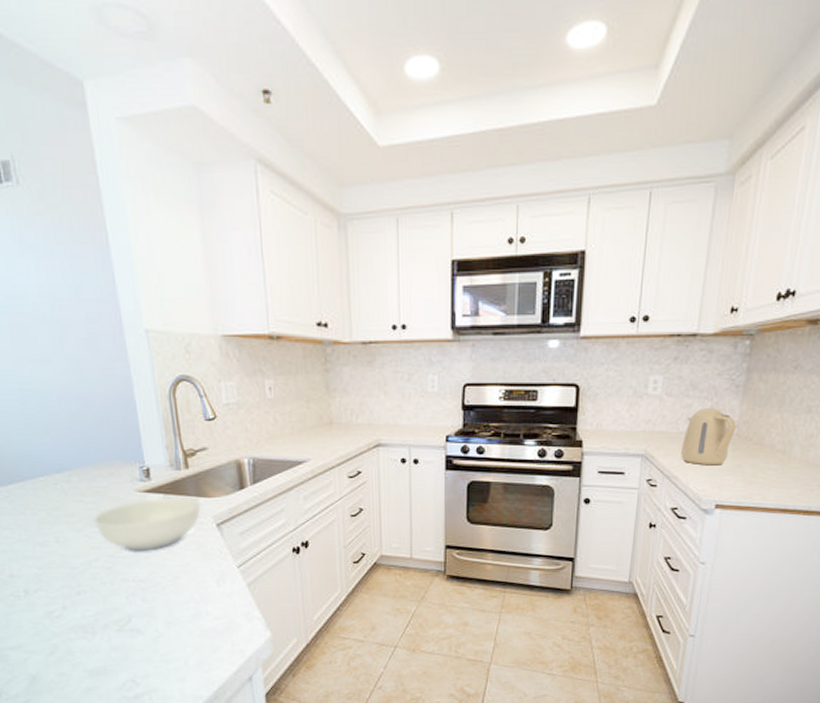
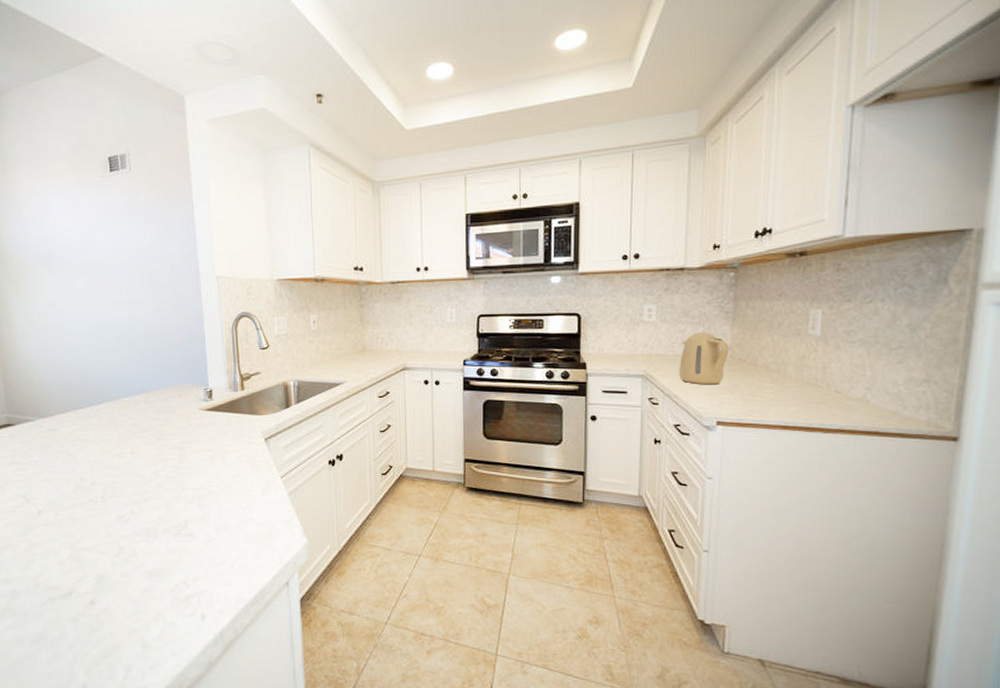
bowl: present [92,496,201,551] -> none [162,414,253,462]

